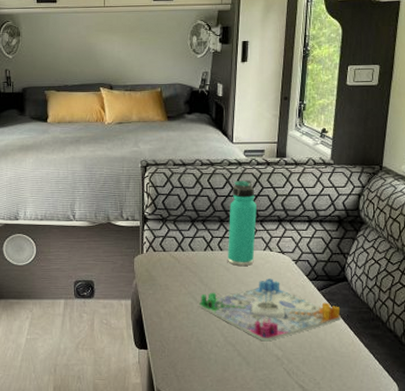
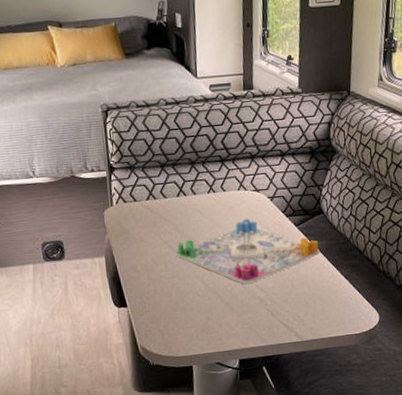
thermos bottle: present [227,179,257,266] -> none [199,116,229,209]

